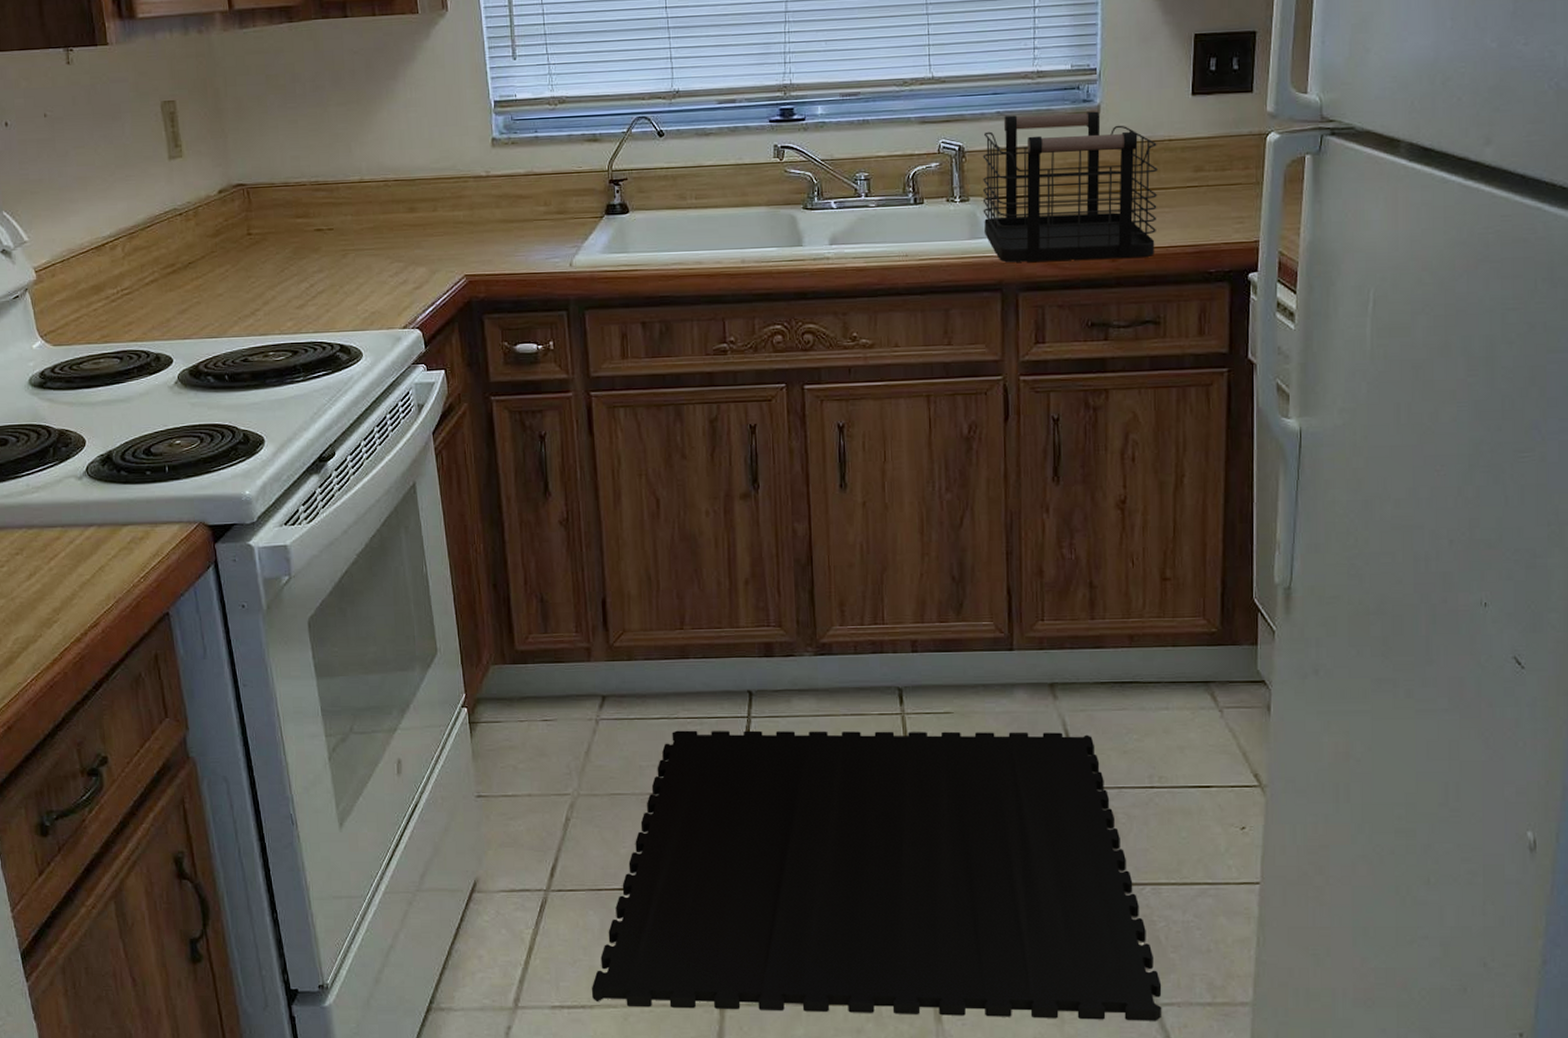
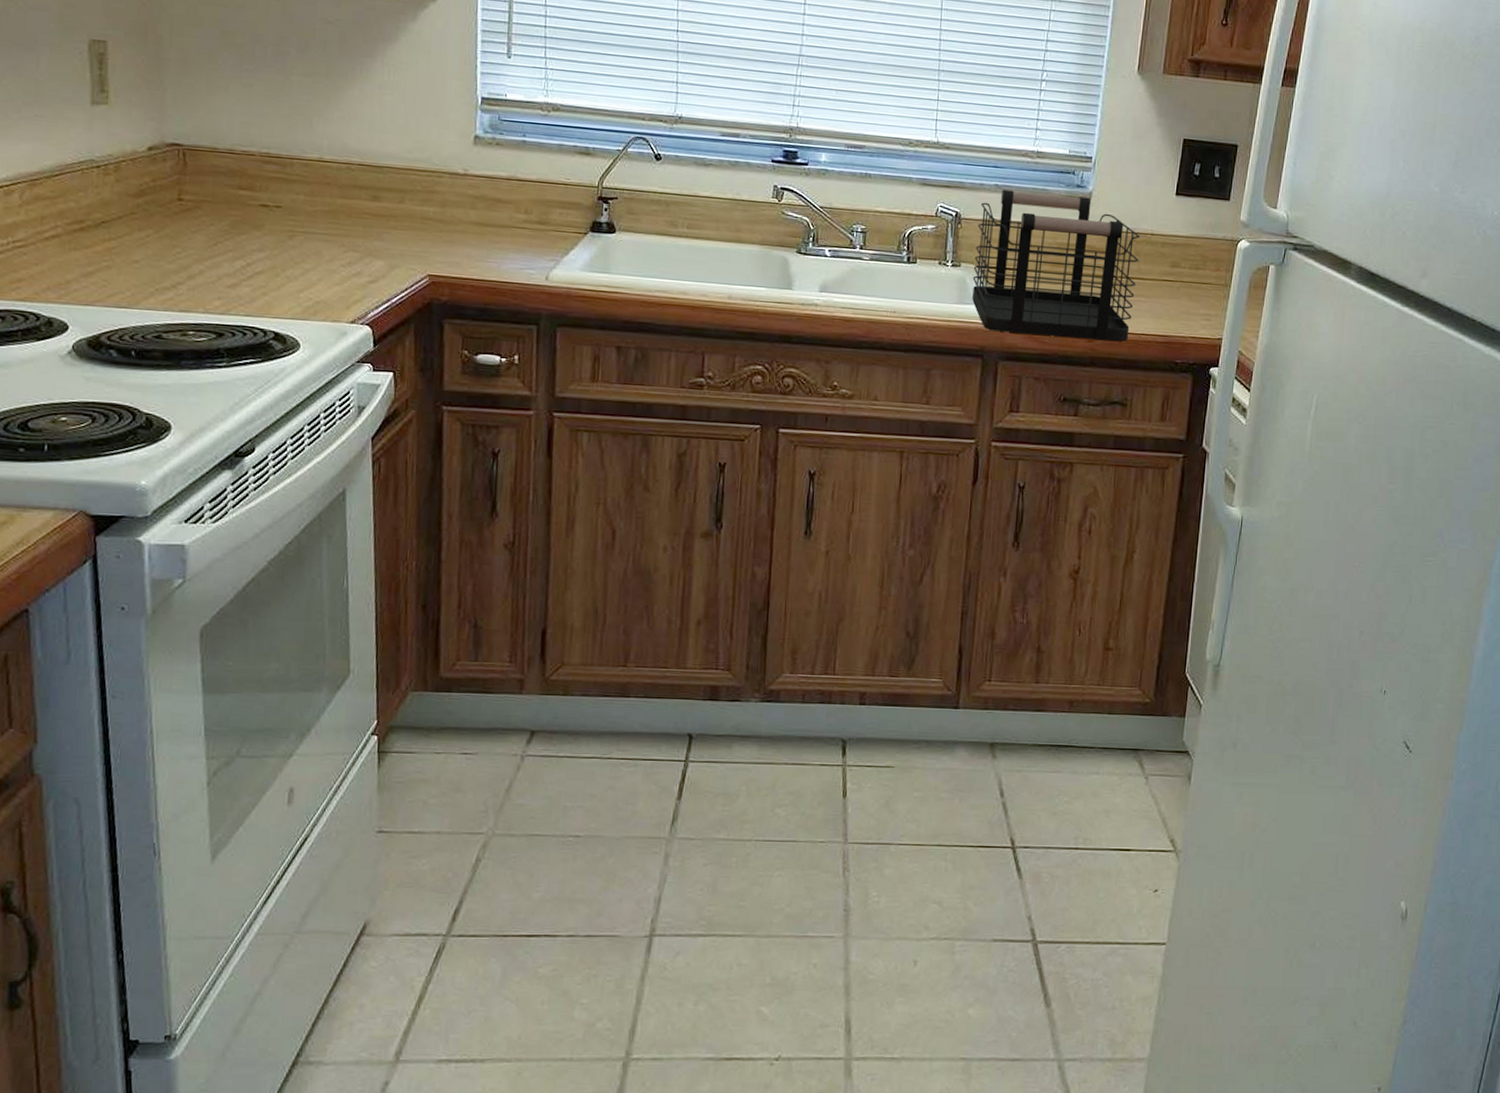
floor mat: present [591,730,1162,1021] -> none [484,771,1067,1076]

